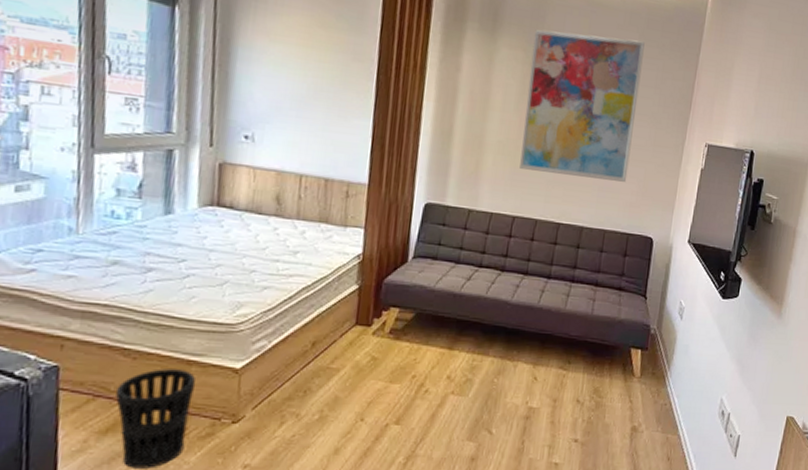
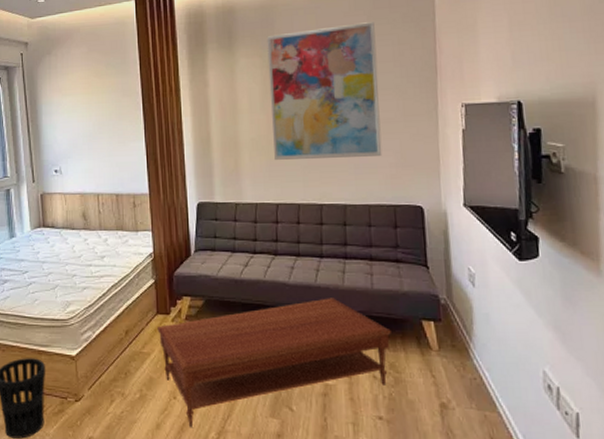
coffee table: none [353,320,602,451] -> present [157,298,391,427]

